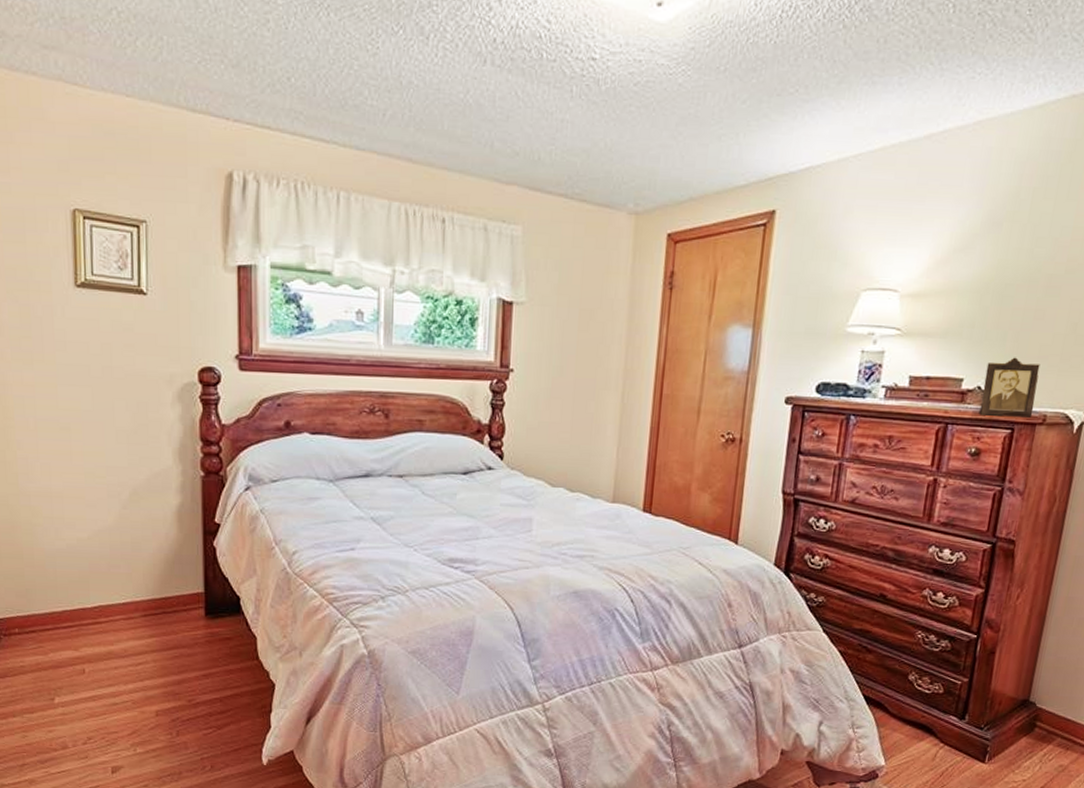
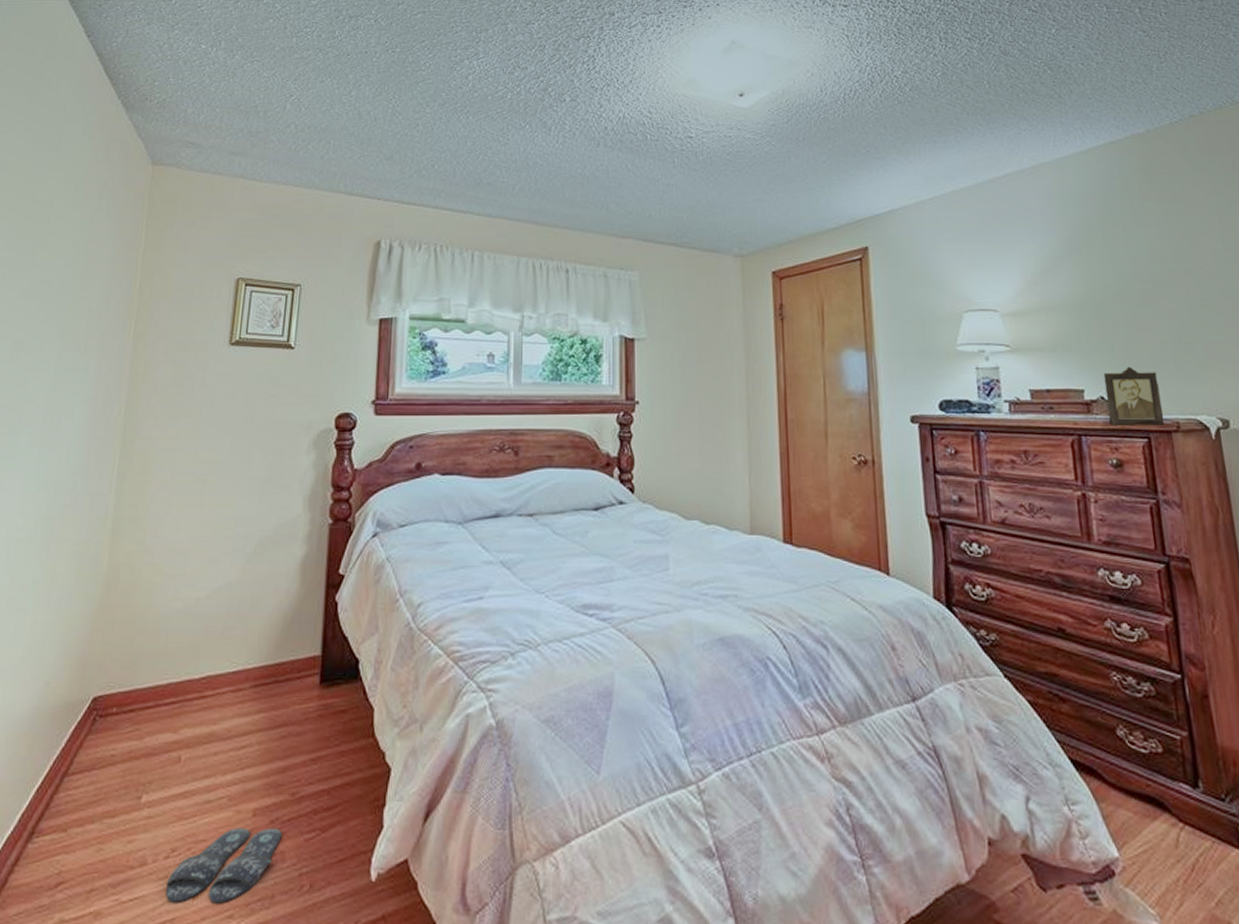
slippers: none [87,723,183,777] -> present [165,827,282,904]

